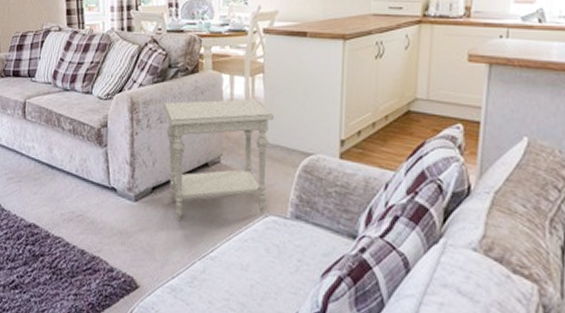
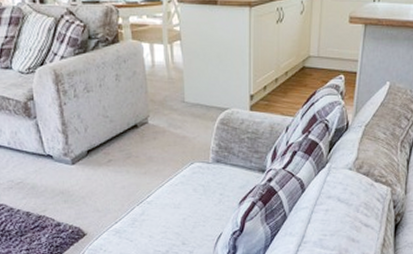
side table: present [163,98,274,221] -> none [88,64,192,177]

